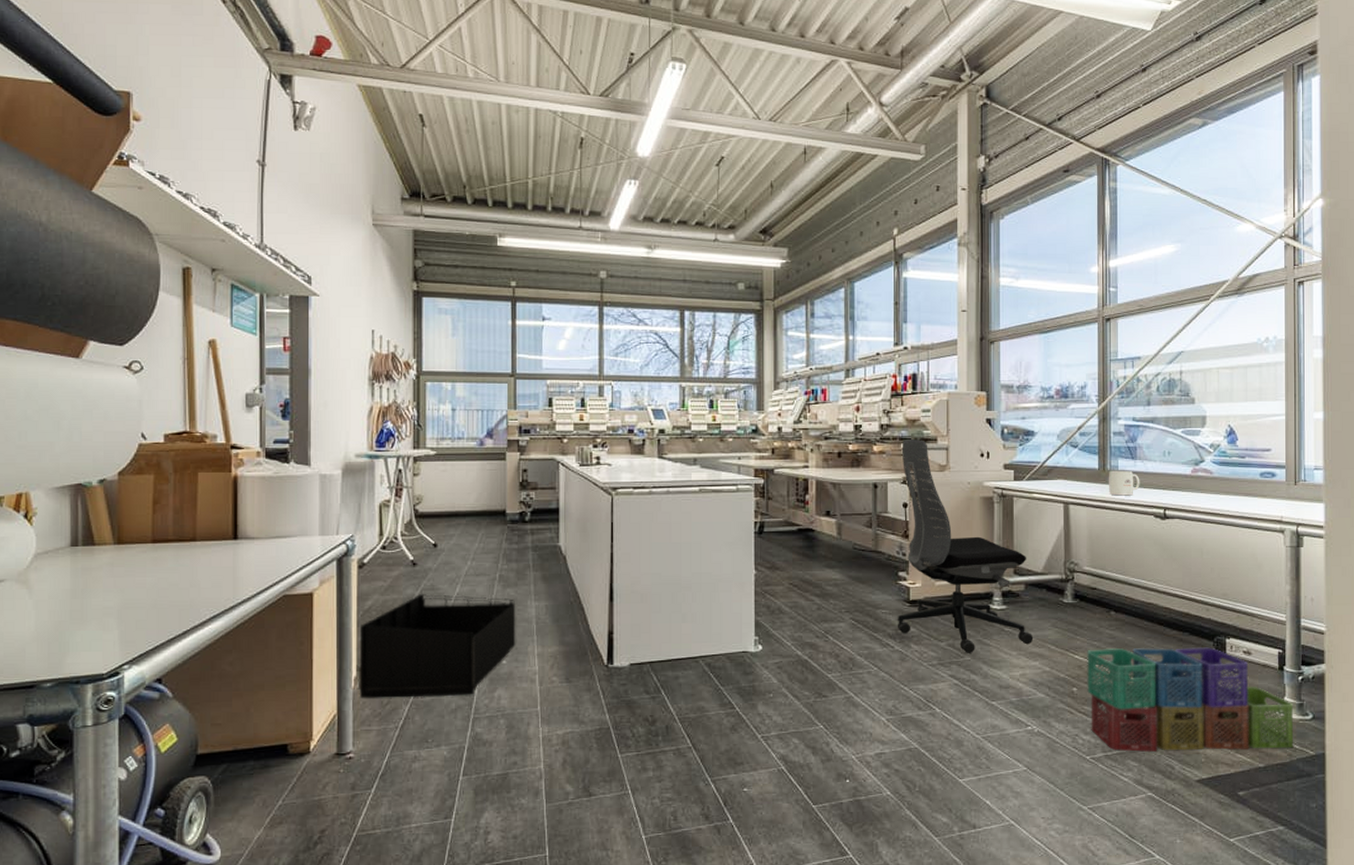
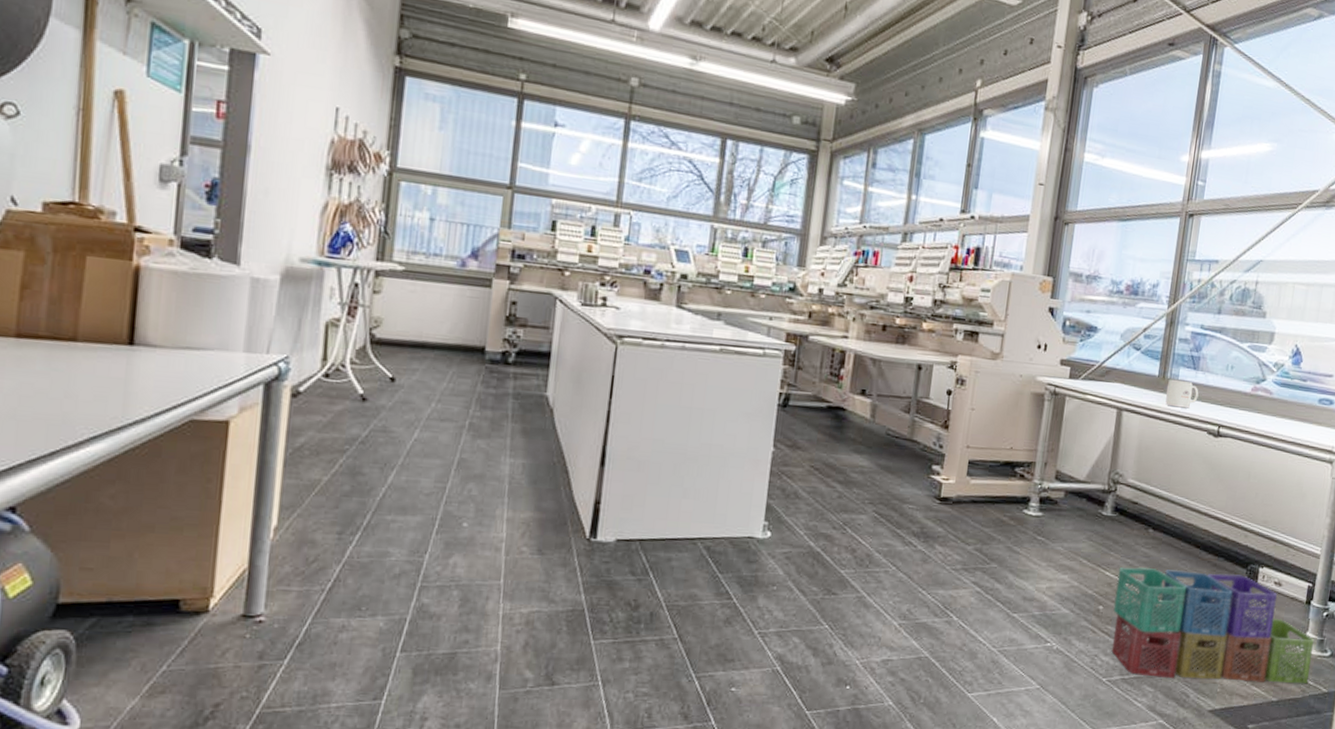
storage bin: present [358,593,516,698] -> none [278,434,487,560]
office chair: present [897,438,1034,653] -> none [923,319,1071,560]

